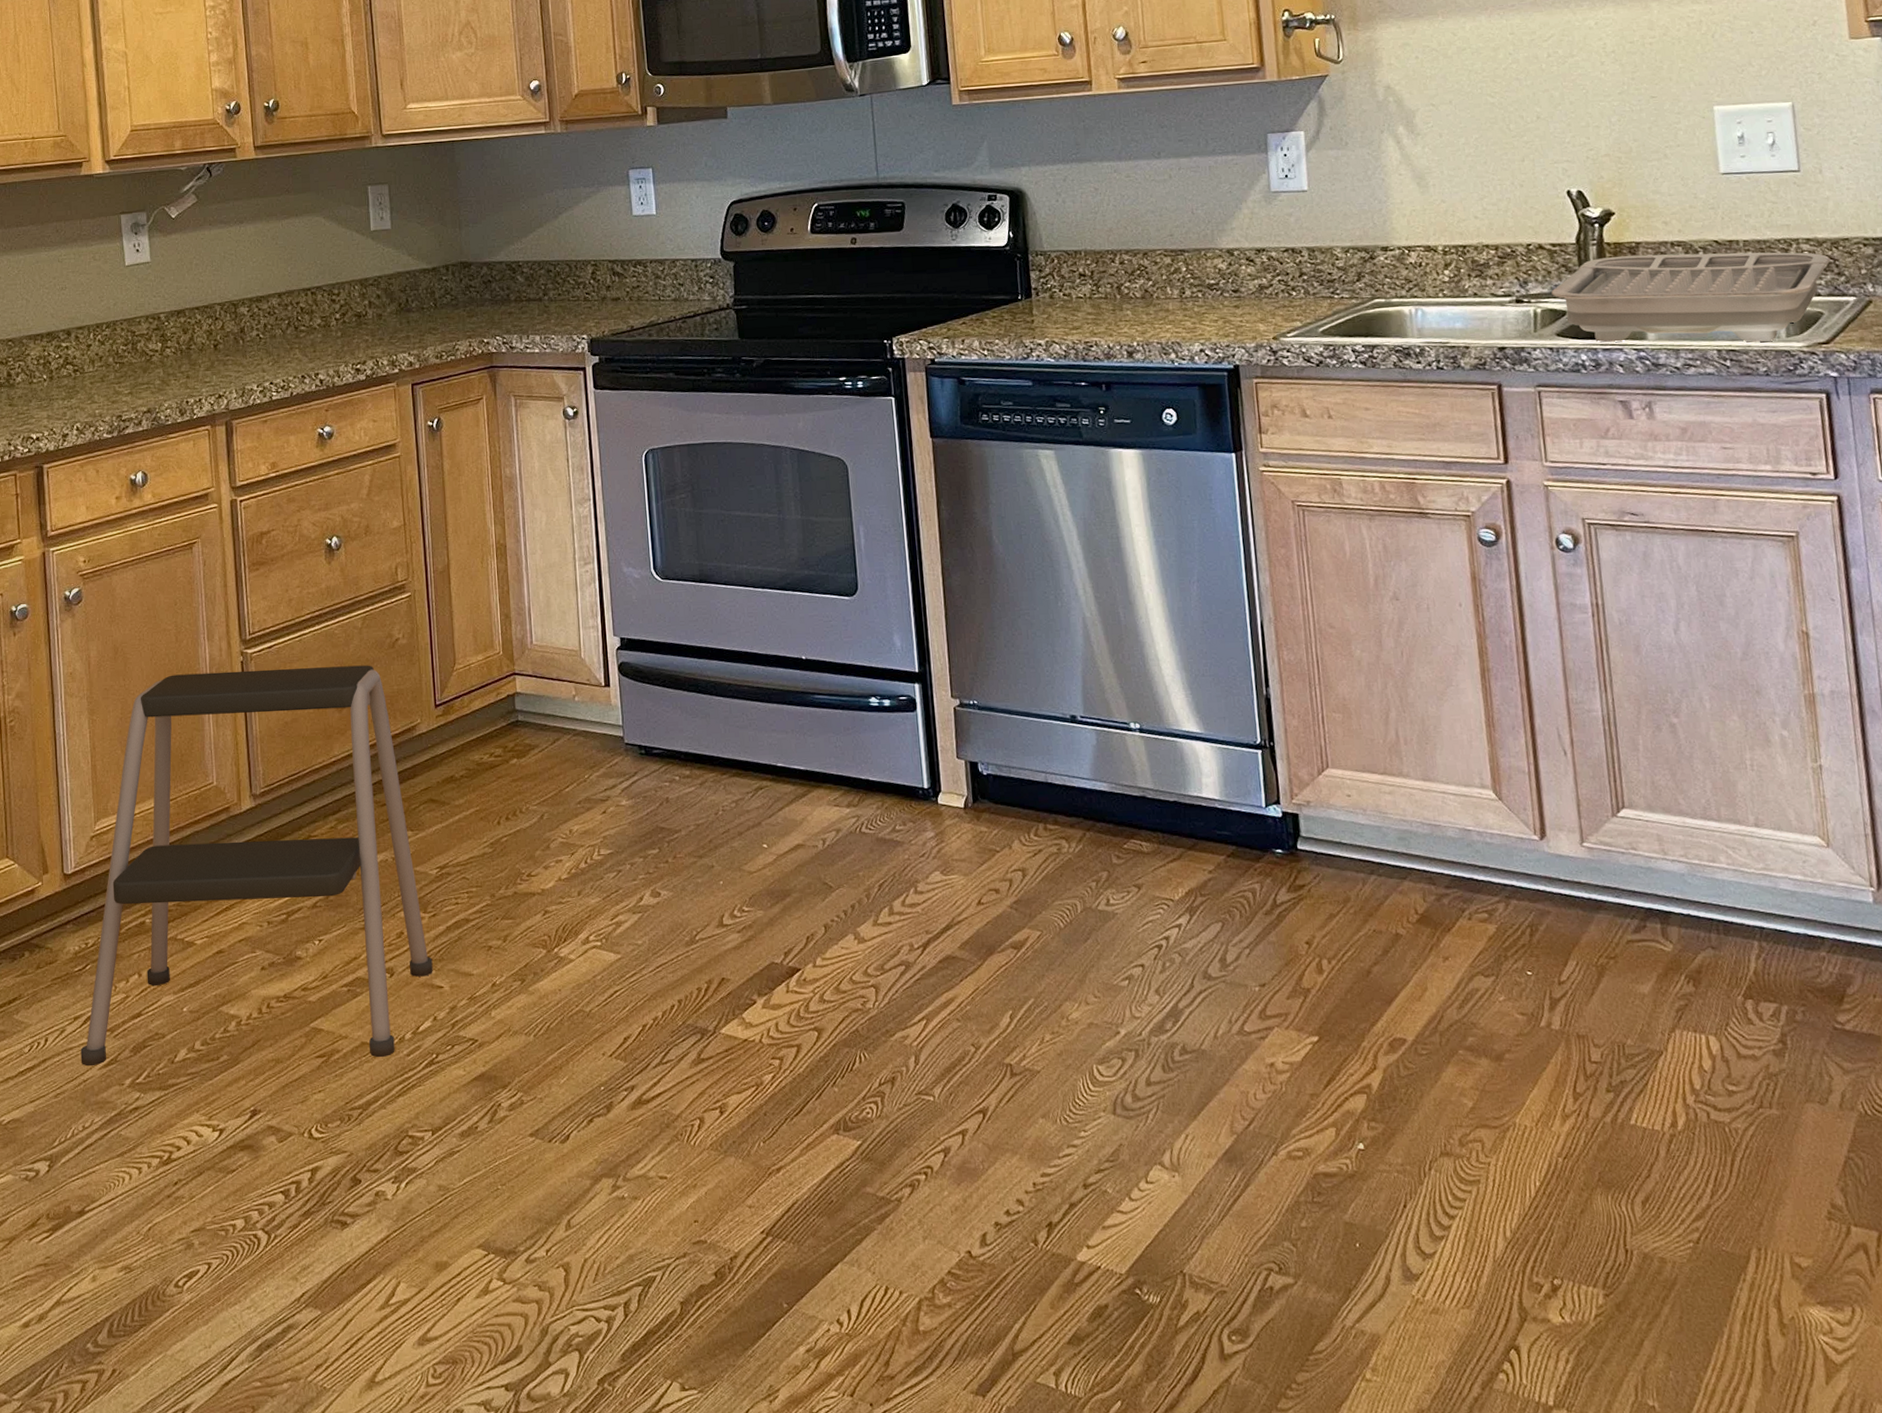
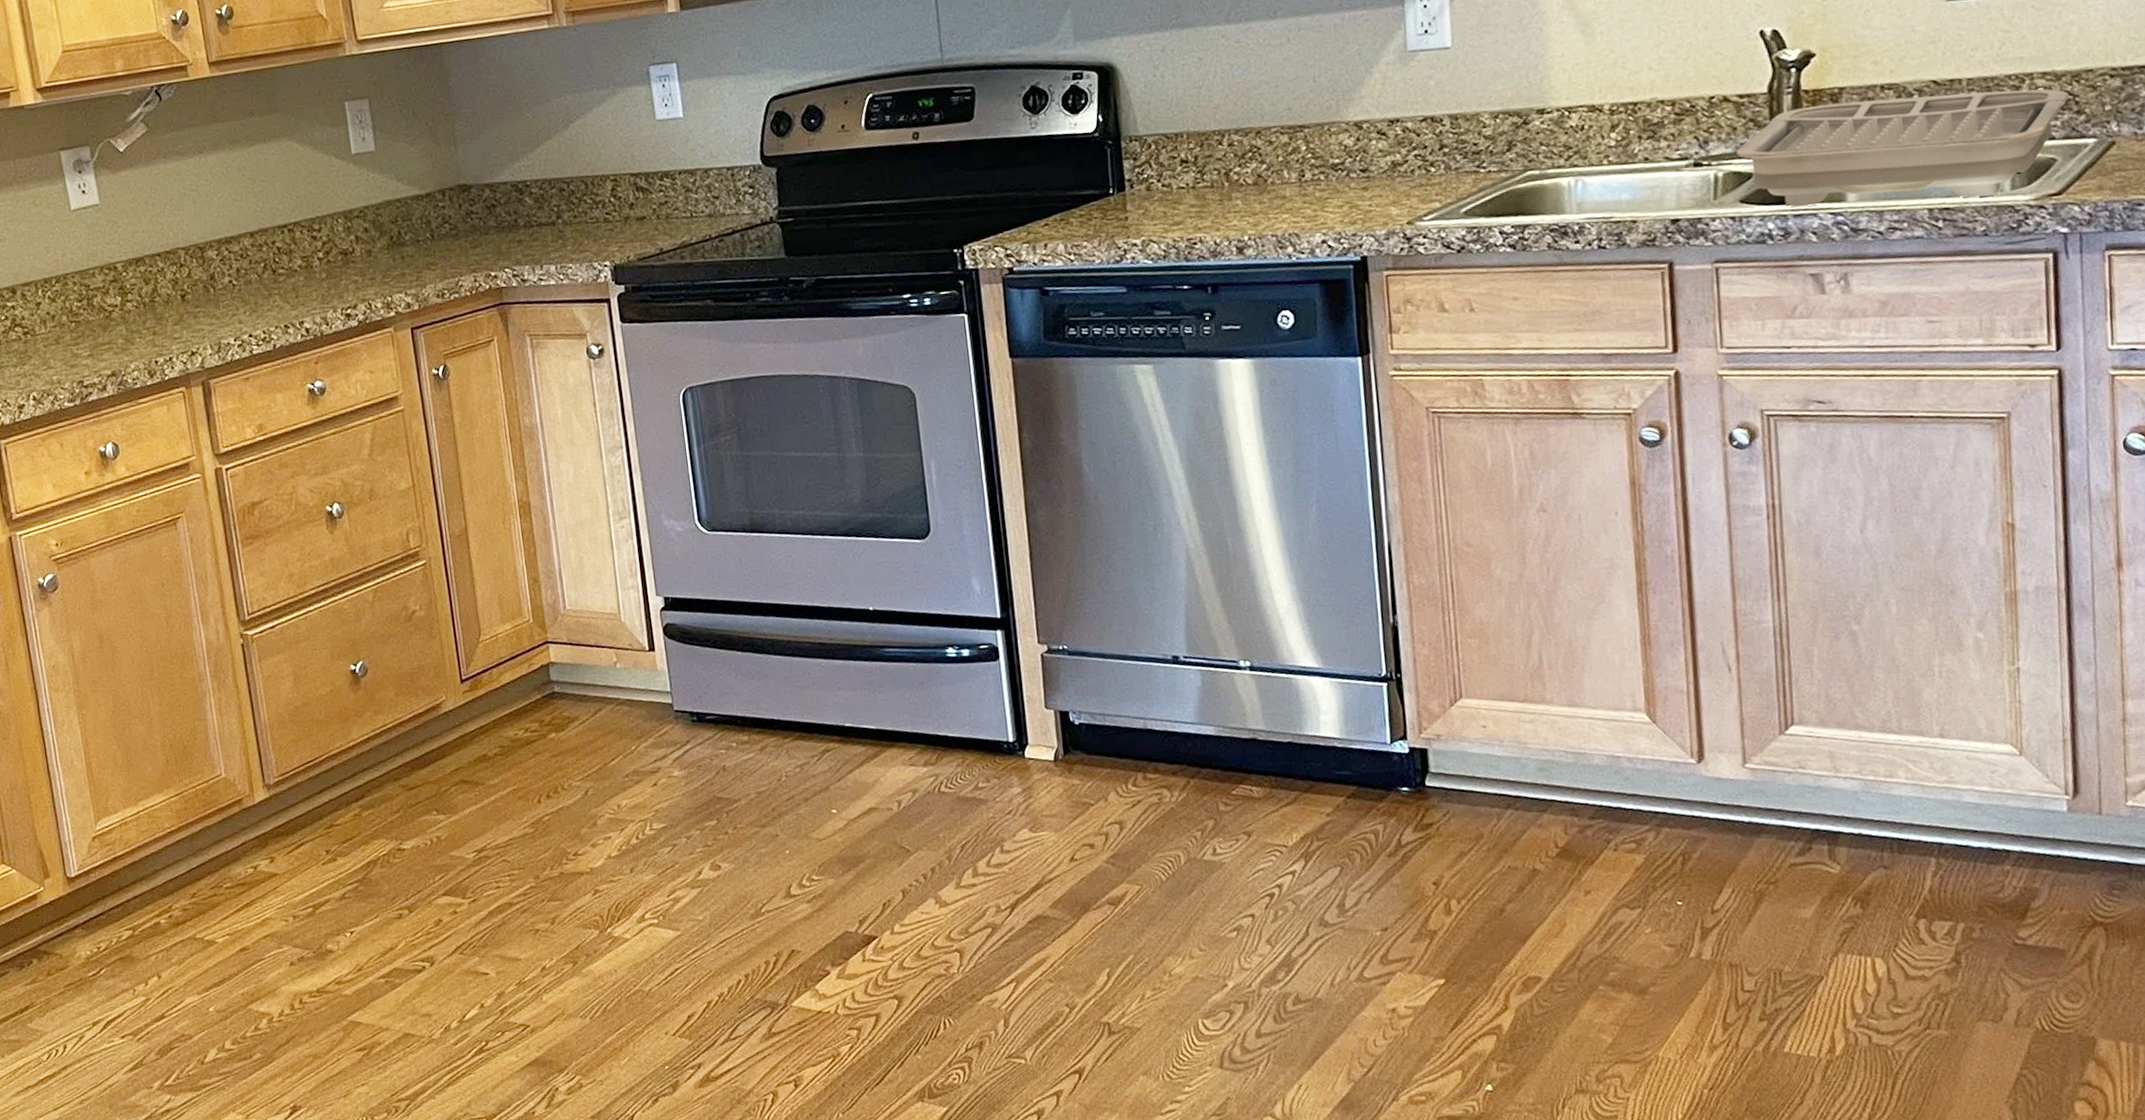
step stool: present [80,665,433,1067] -> none [102,641,477,1072]

